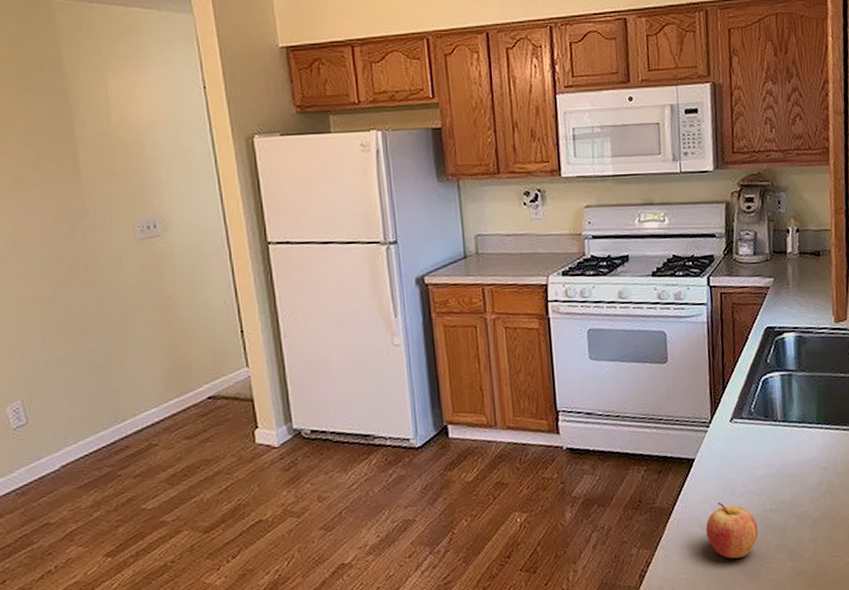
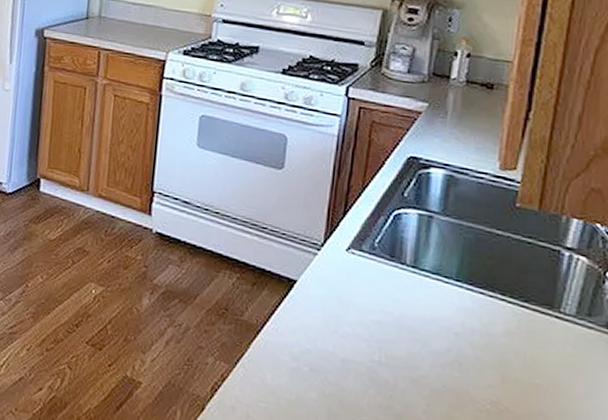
fruit: present [706,501,758,559] -> none [296,335,360,405]

